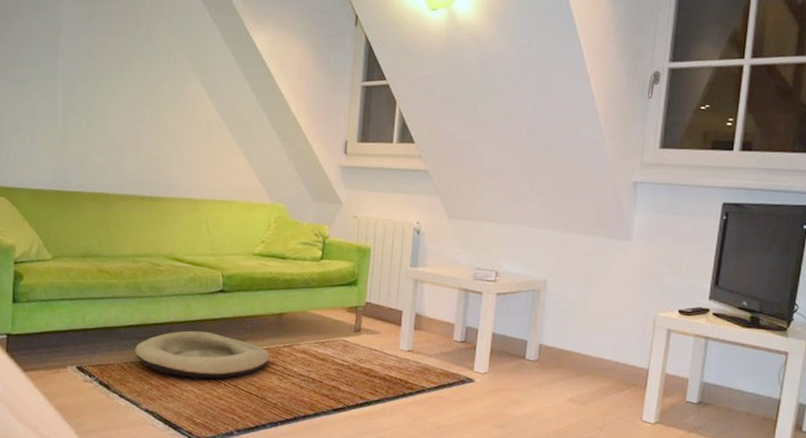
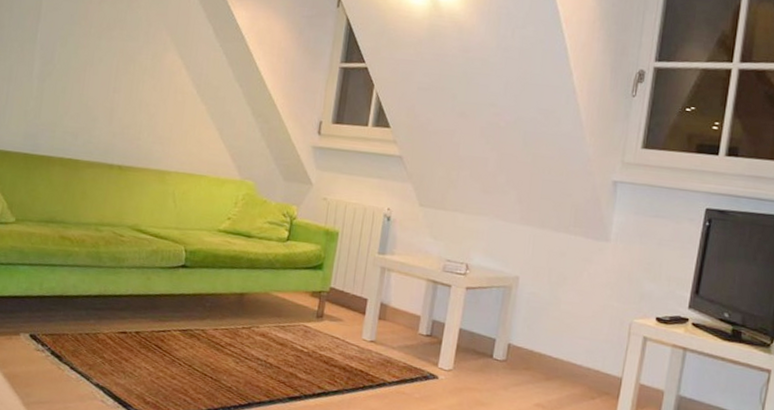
dog bed: present [135,330,270,379] -> none [90,304,228,358]

